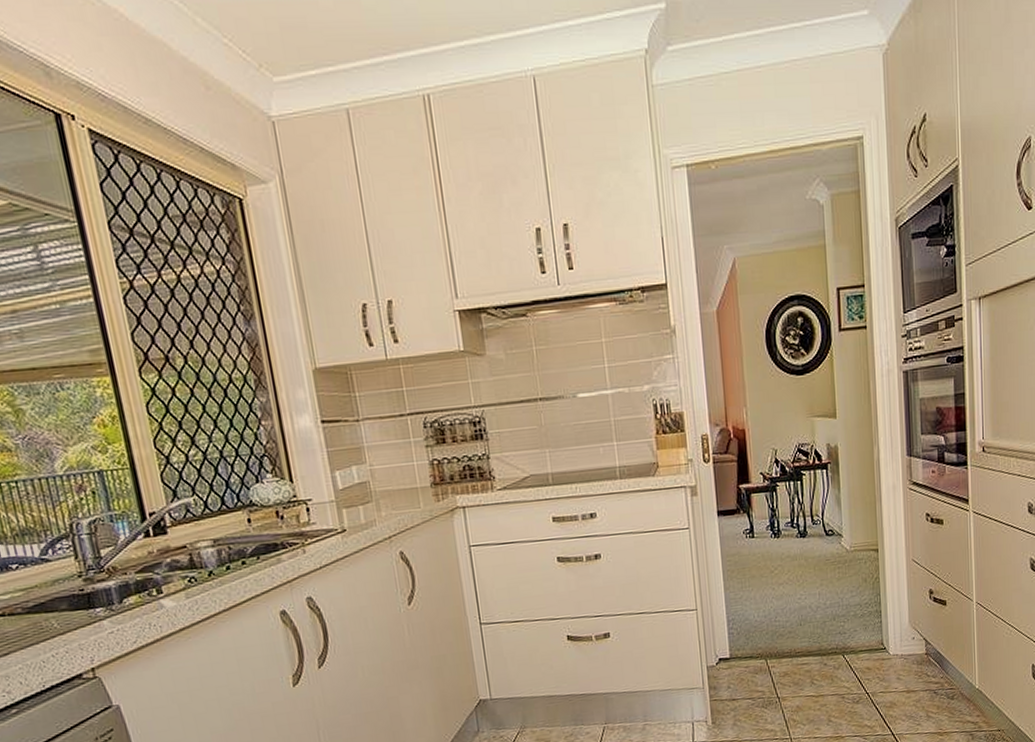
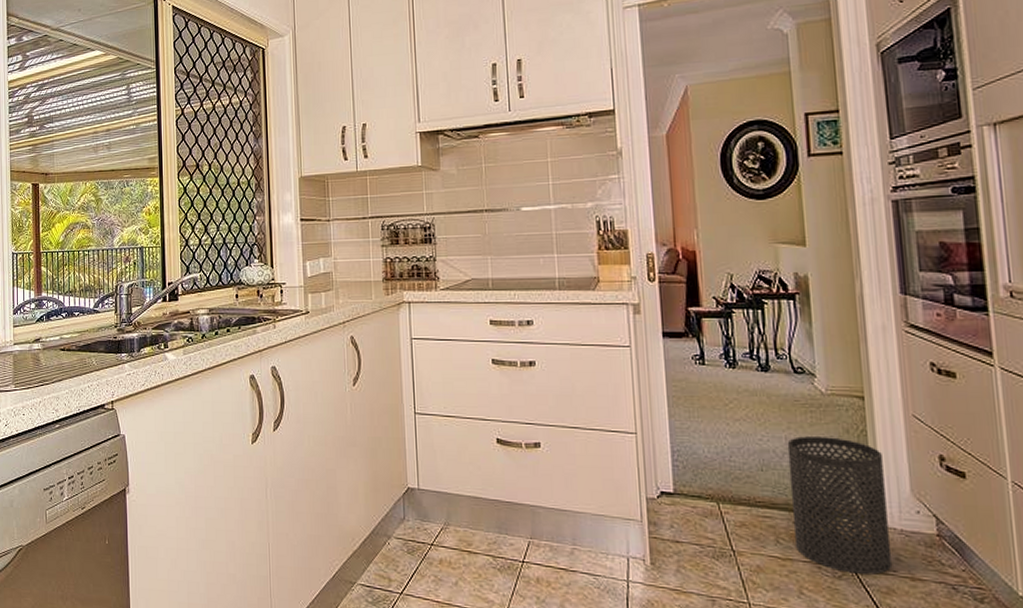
trash can: none [820,587,895,697] -> present [787,436,893,575]

